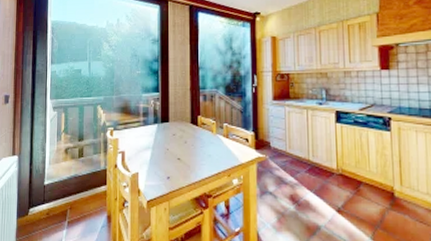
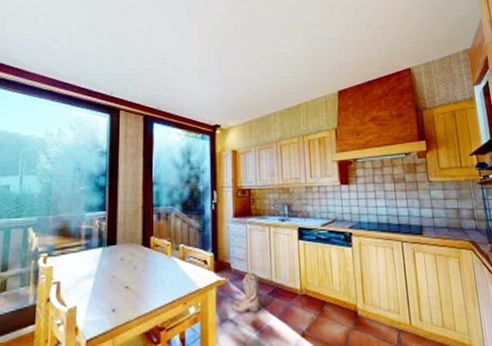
boots: none [271,150,298,188] -> present [232,271,260,313]

